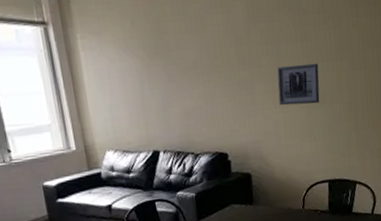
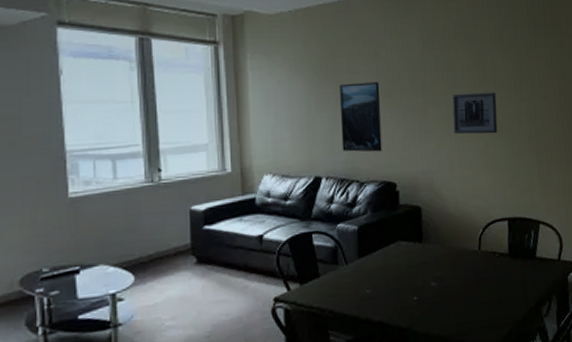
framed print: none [170,58,214,127] -> present [340,82,383,152]

